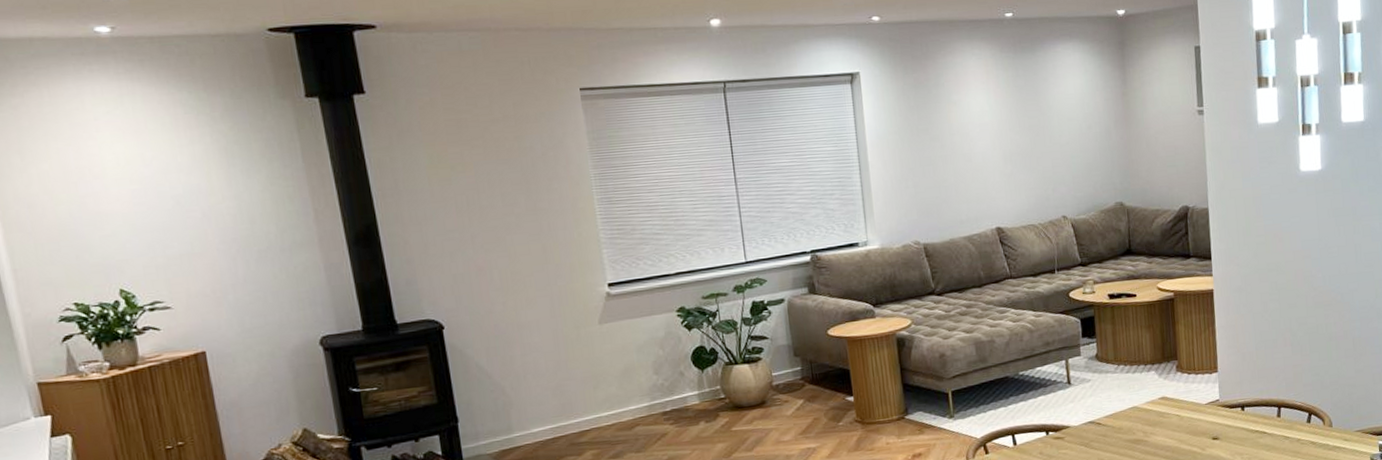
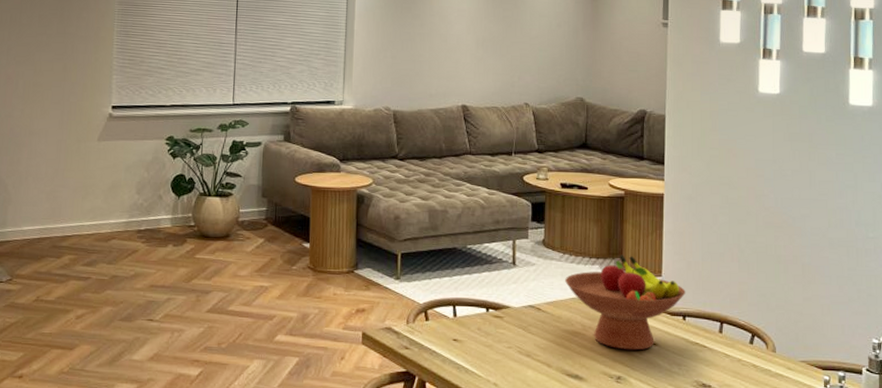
fruit bowl: none [1122,356,1242,449] -> present [565,255,686,351]

